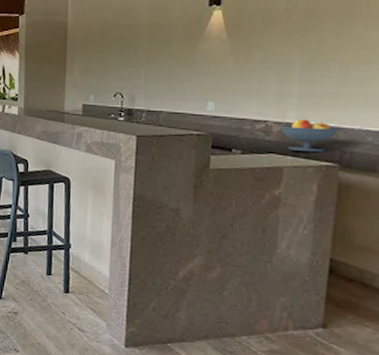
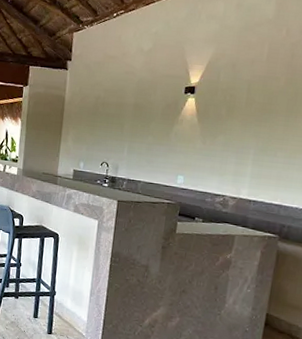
fruit bowl: present [280,119,339,152] -> none [235,196,281,224]

